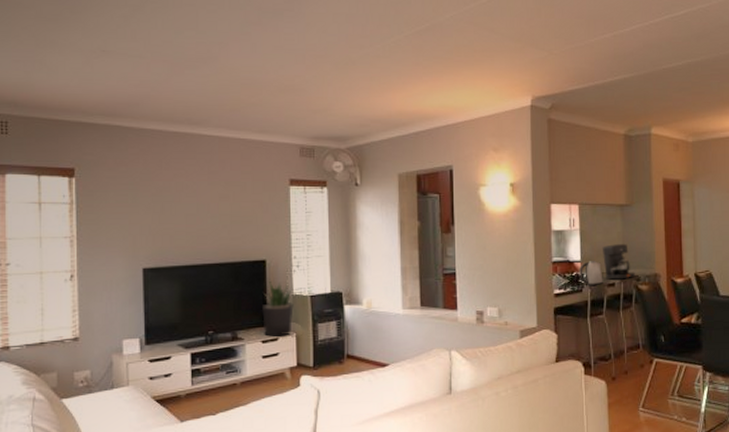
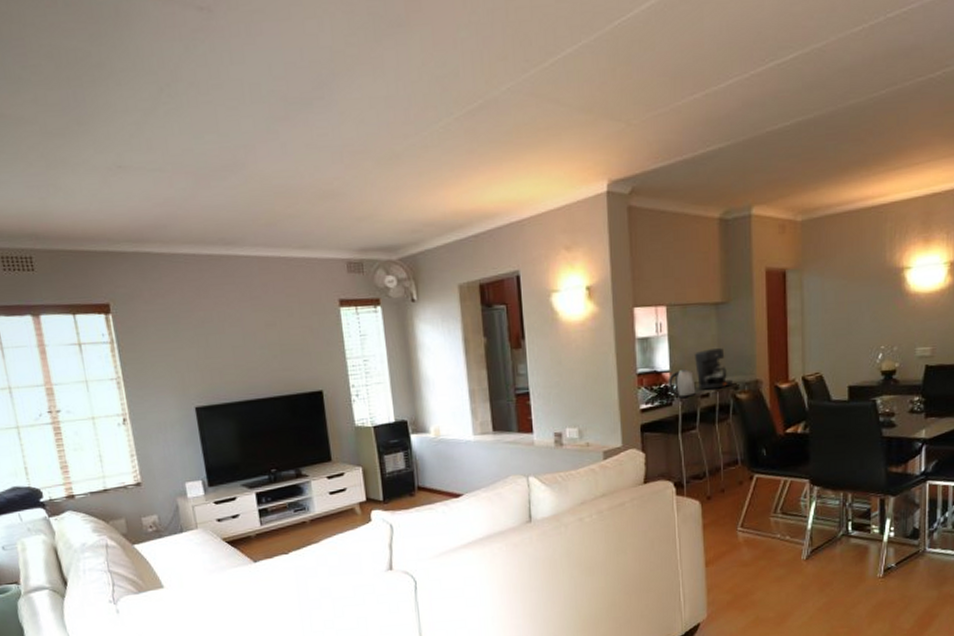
planter: present [261,279,294,337] -> none [323,411,357,472]

